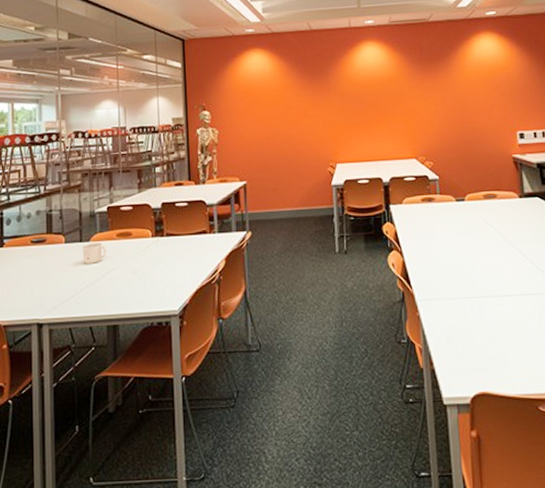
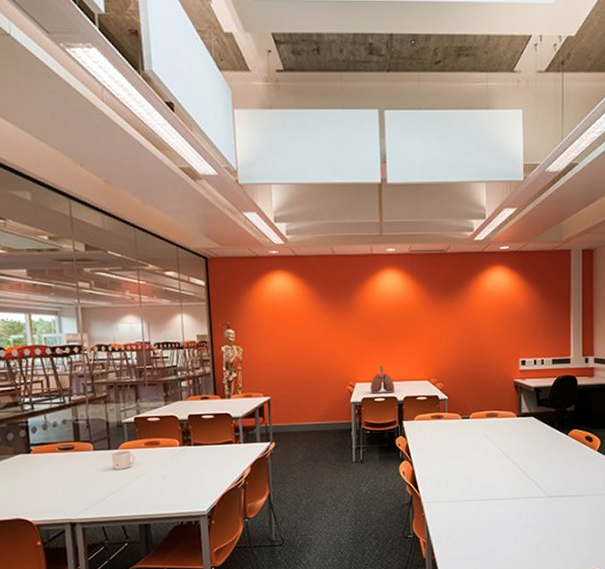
anatomical model: none [353,144,379,175] -> present [371,365,394,394]

